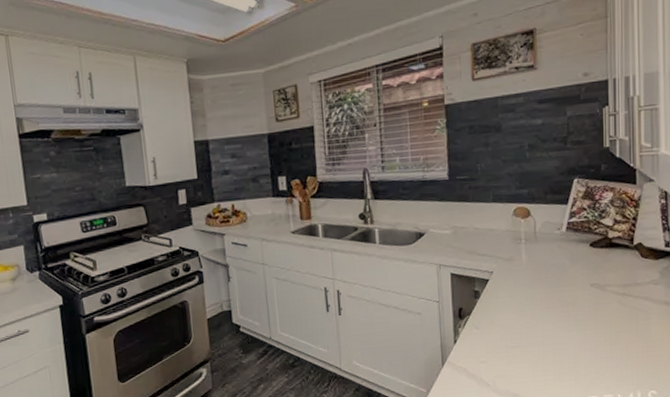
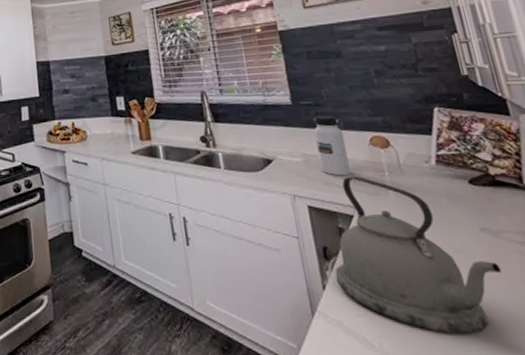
water bottle: none [465,189,492,245] -> present [313,116,351,176]
kettle: none [466,245,600,370] -> present [335,177,502,334]

